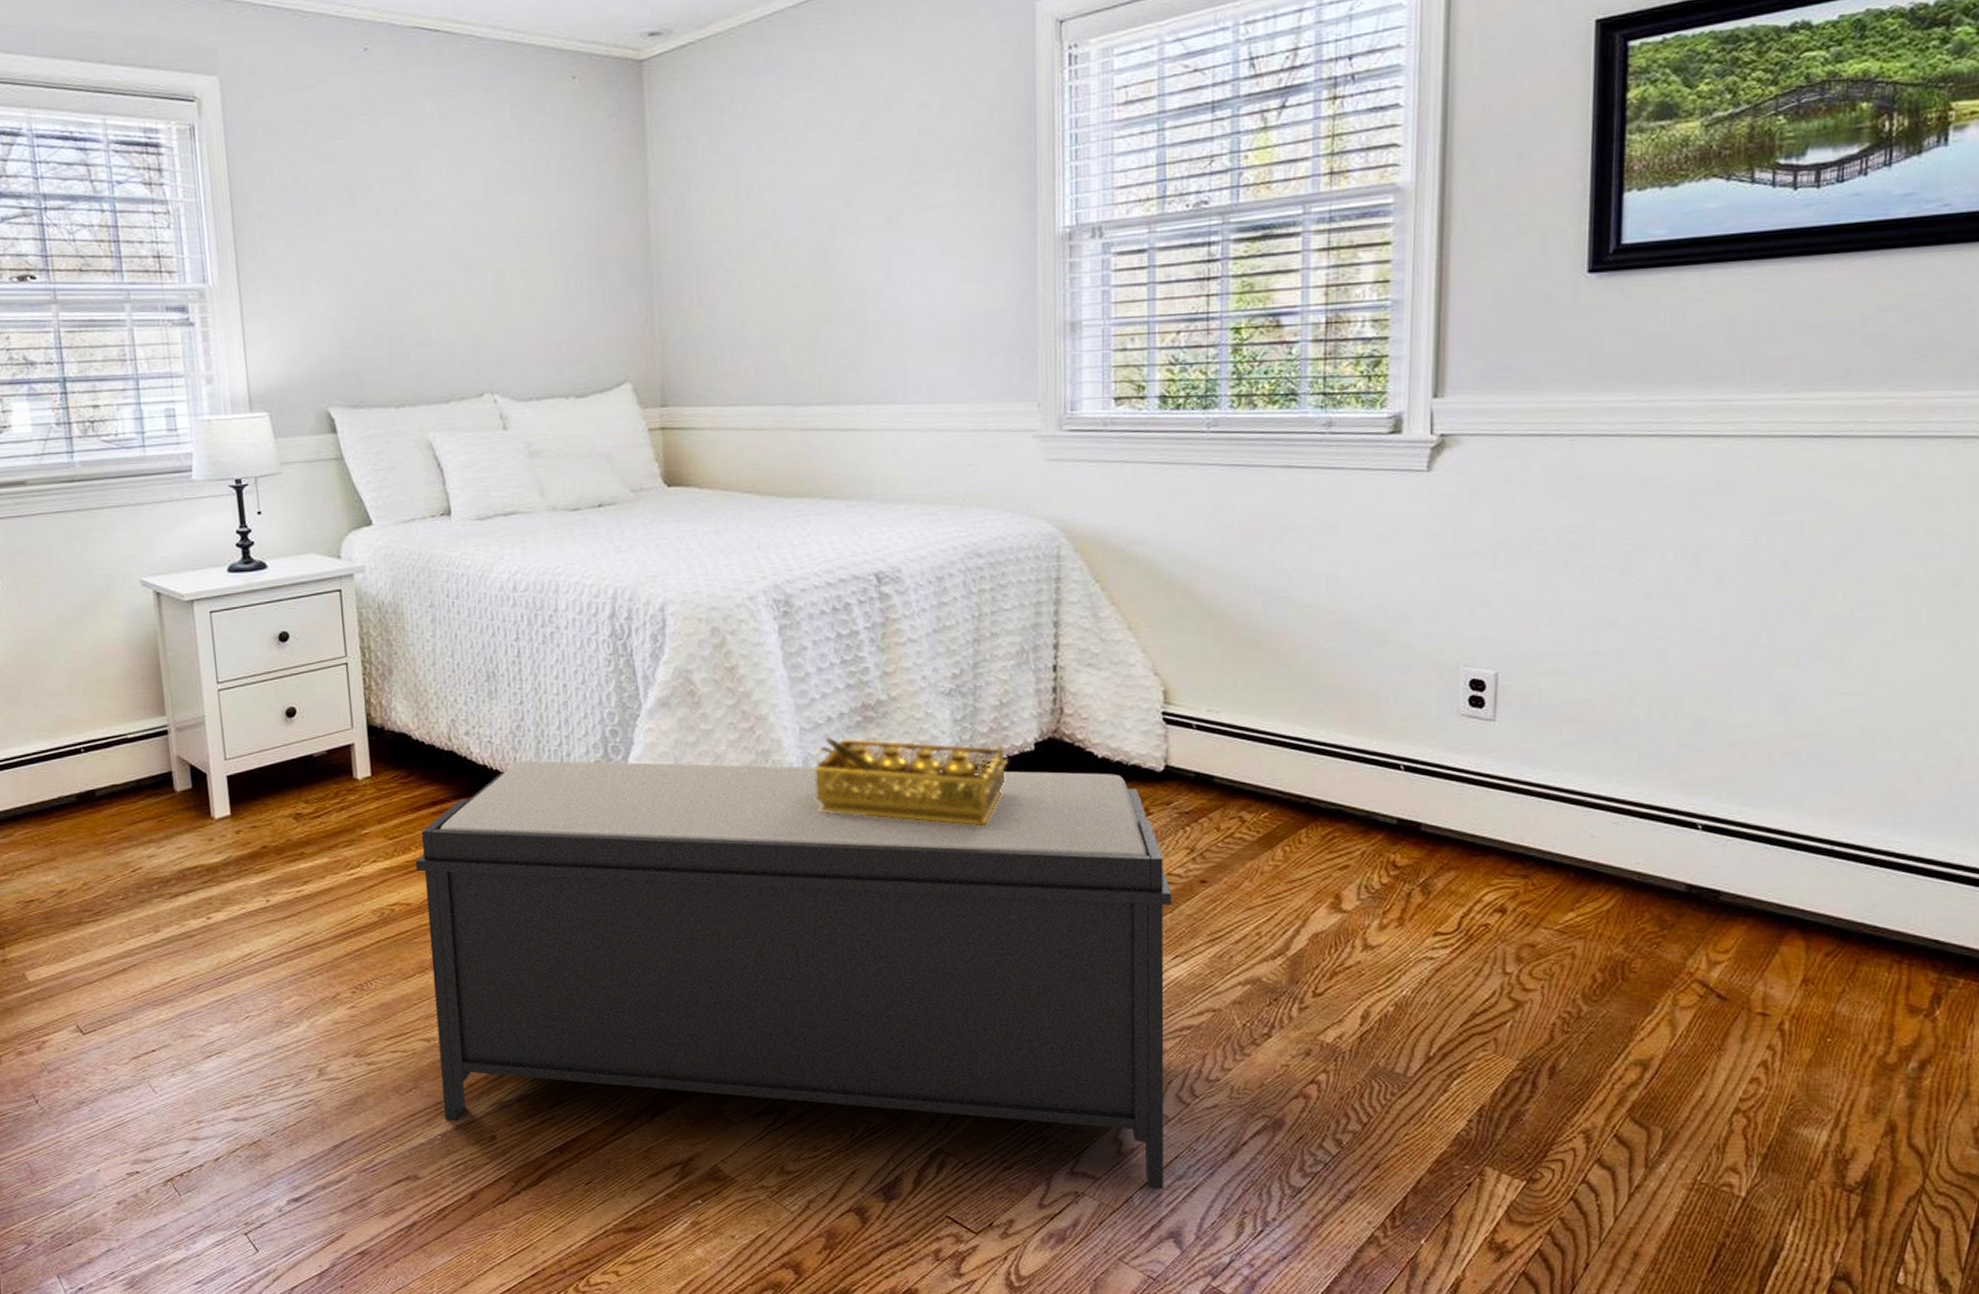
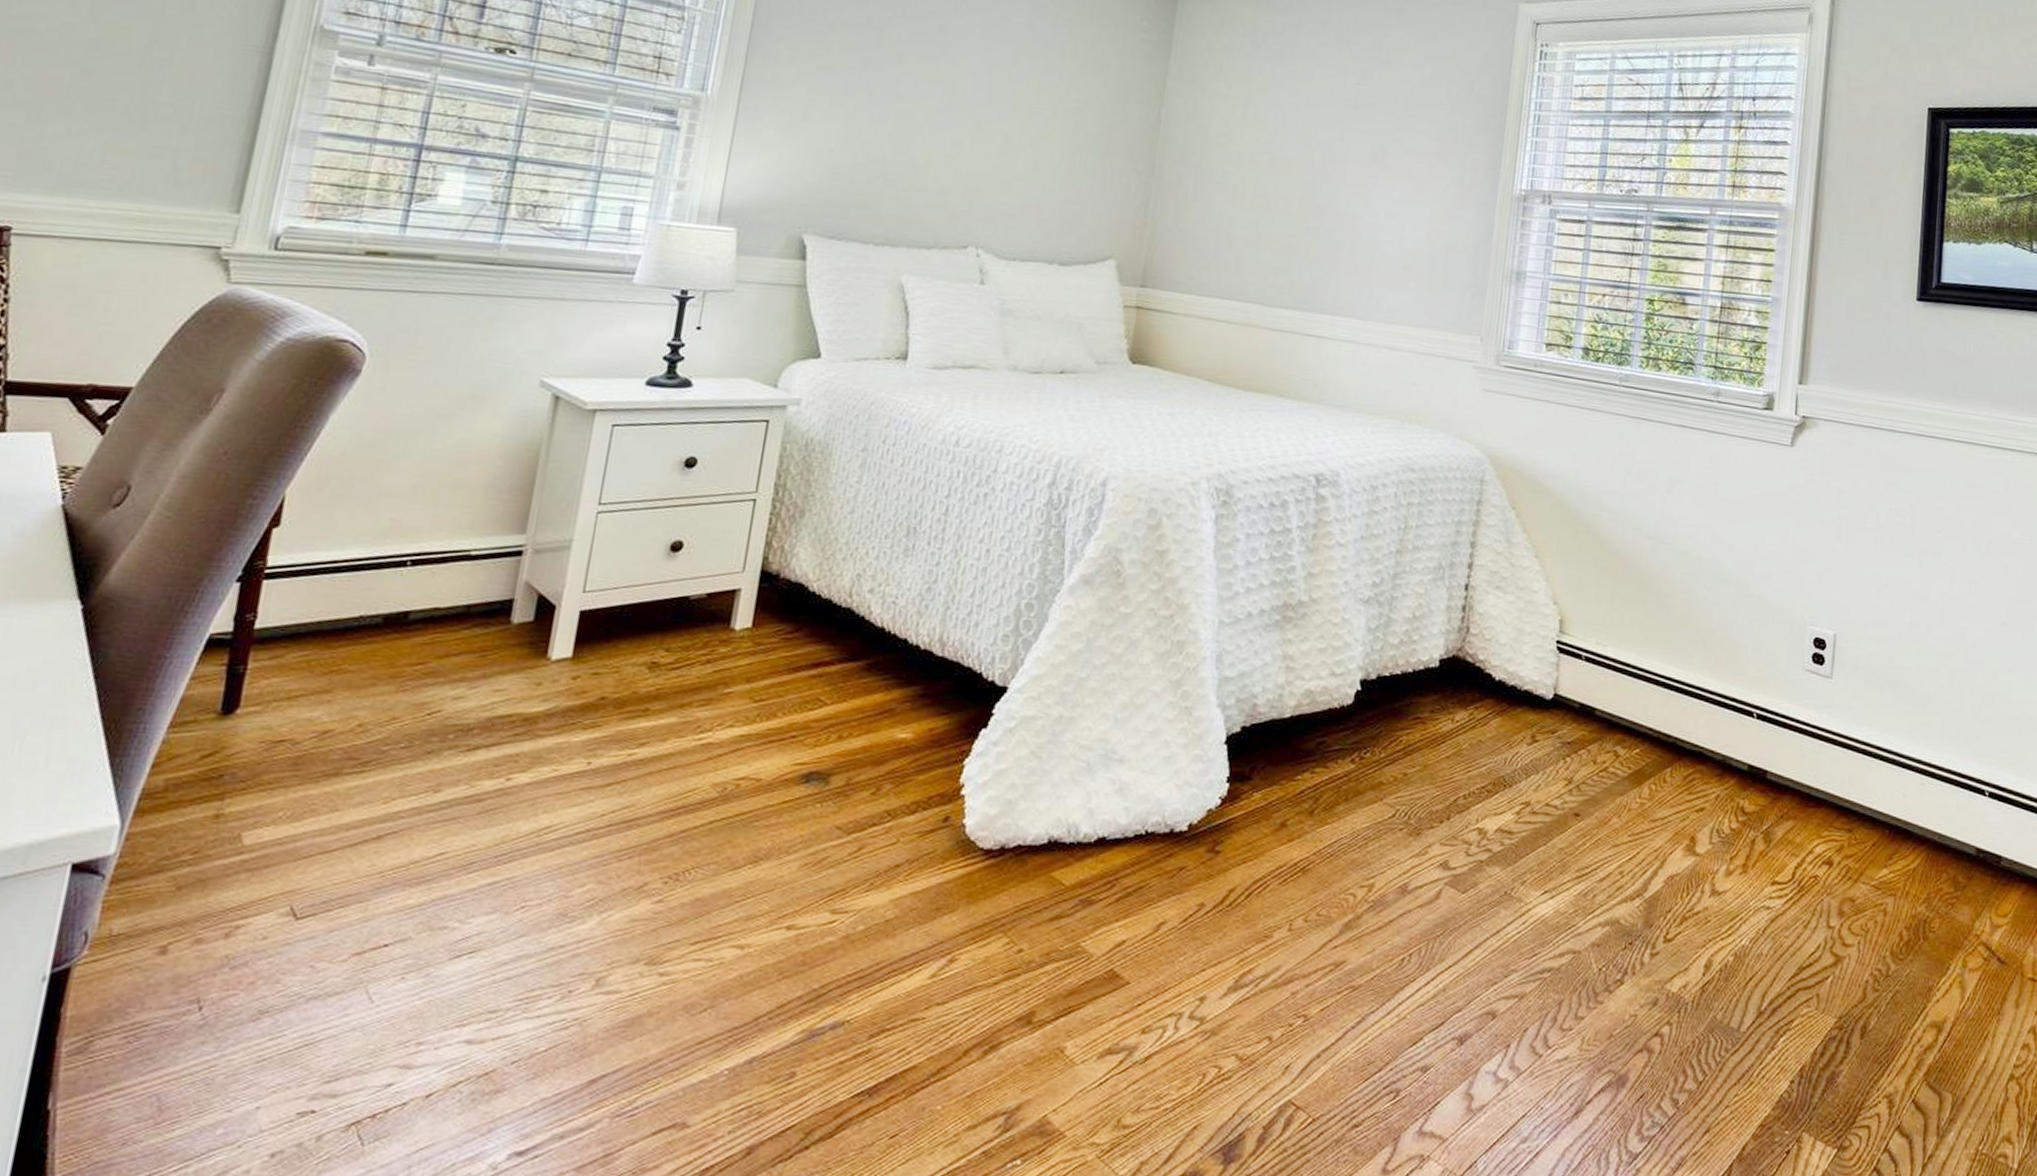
bench: present [415,760,1172,1189] -> none [739,626,1548,1153]
decorative tray: present [814,736,1008,826] -> none [1222,633,1413,740]

